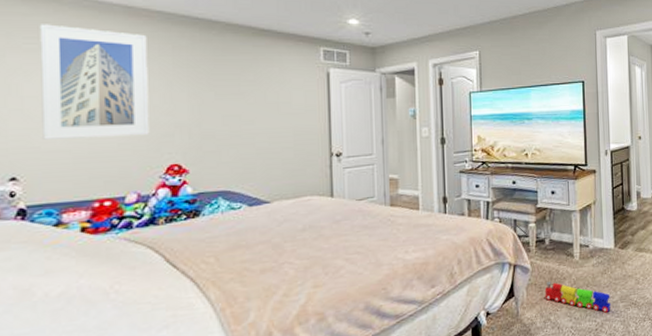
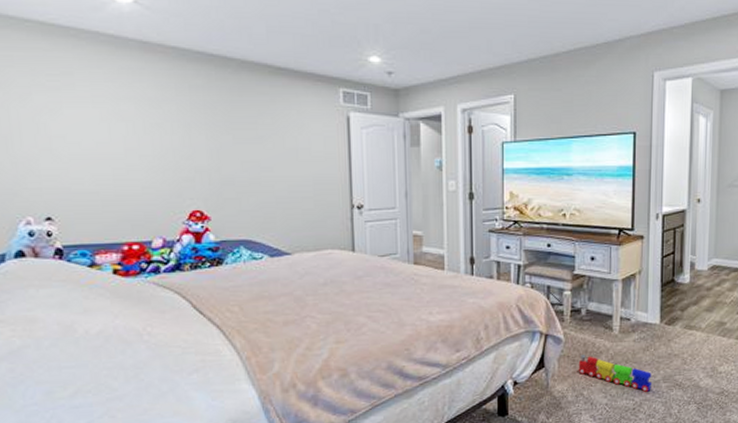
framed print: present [39,24,150,140] -> none [60,60,171,181]

